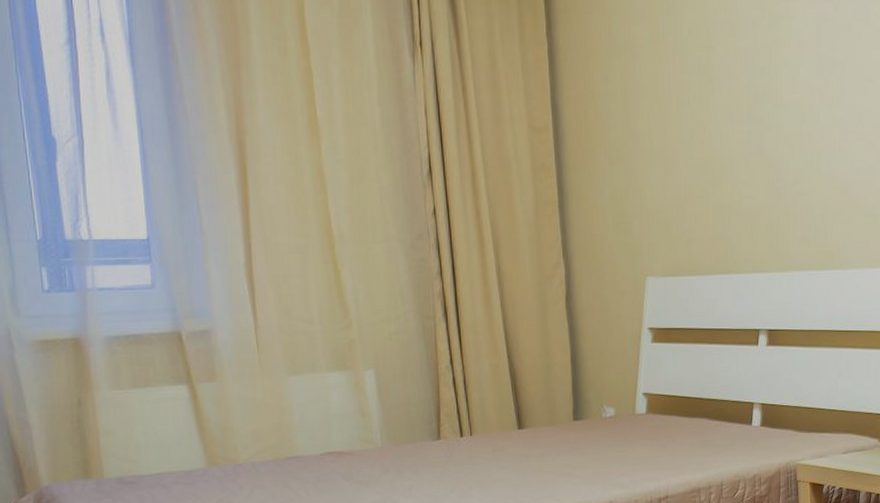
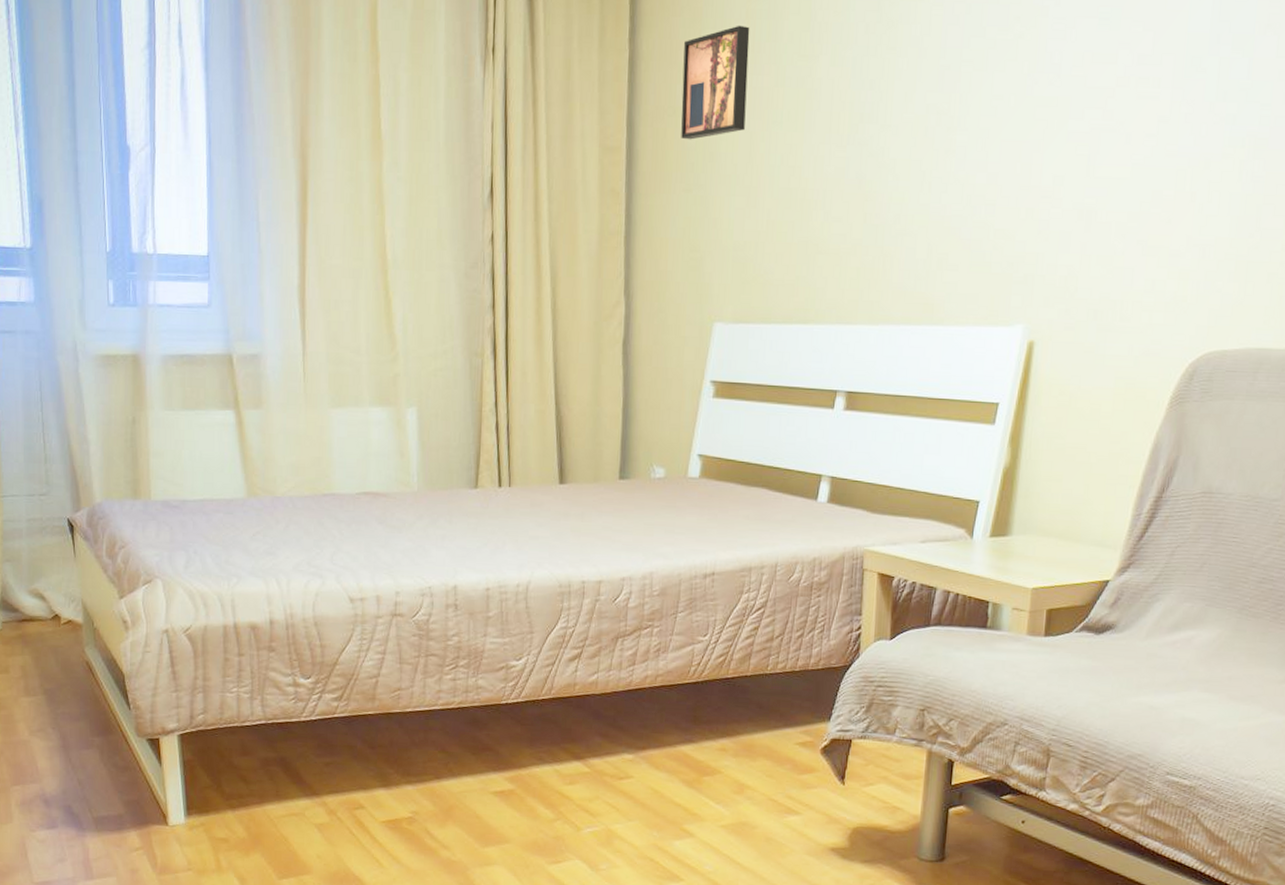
wall art: none [597,21,657,120] -> present [681,25,750,140]

